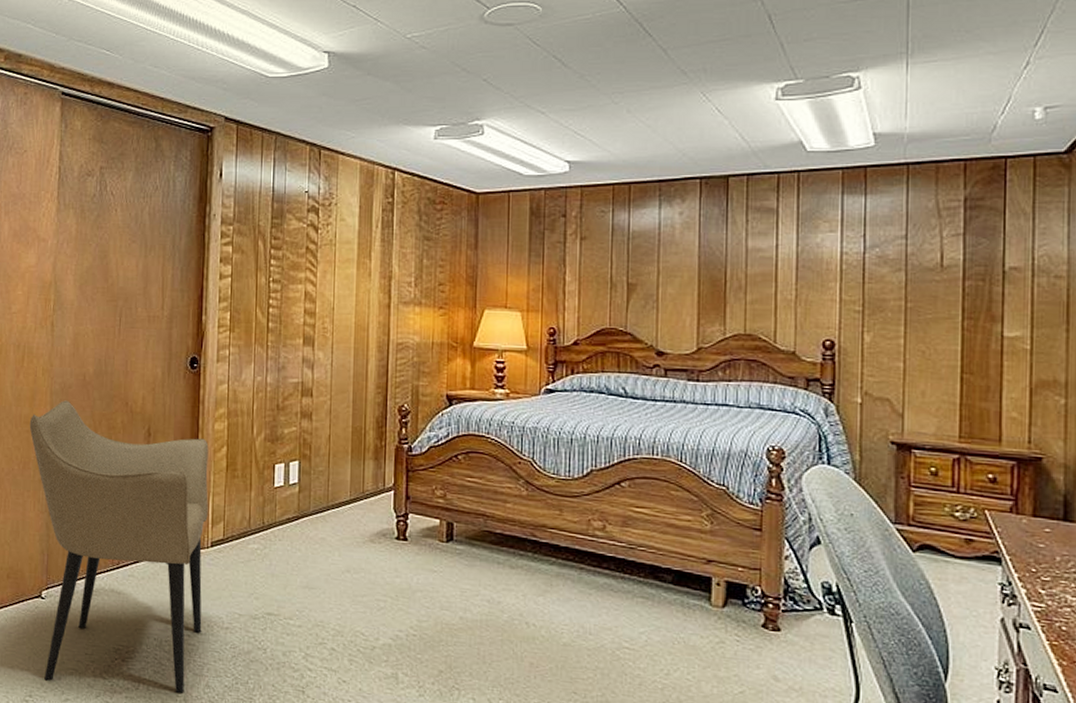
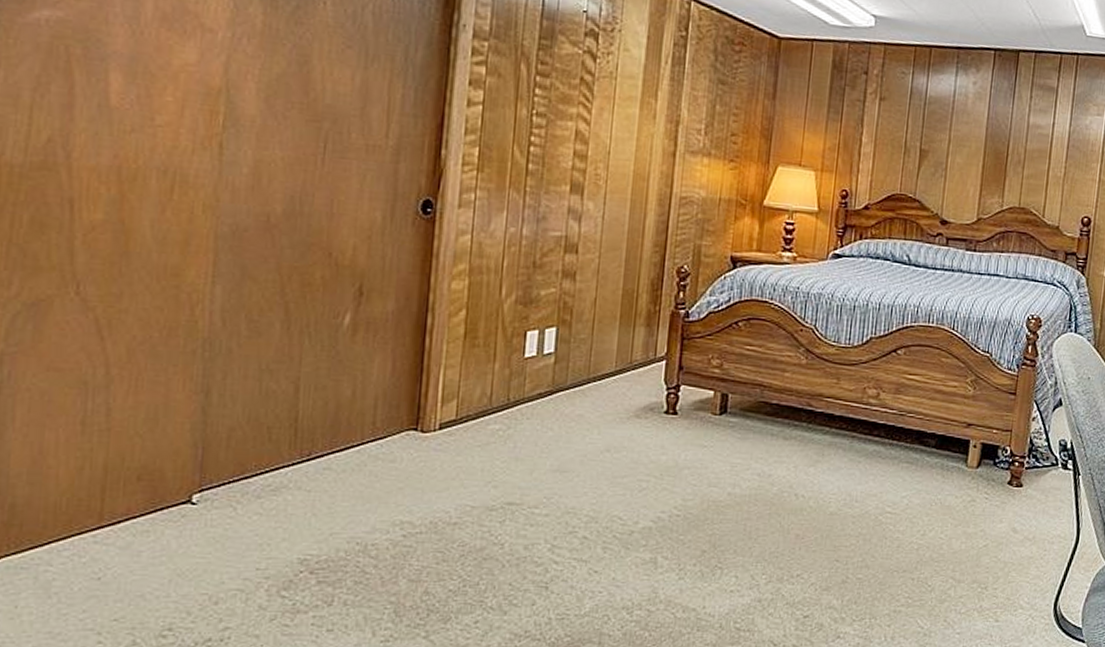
armchair: present [29,400,209,693] -> none [179,247,442,608]

